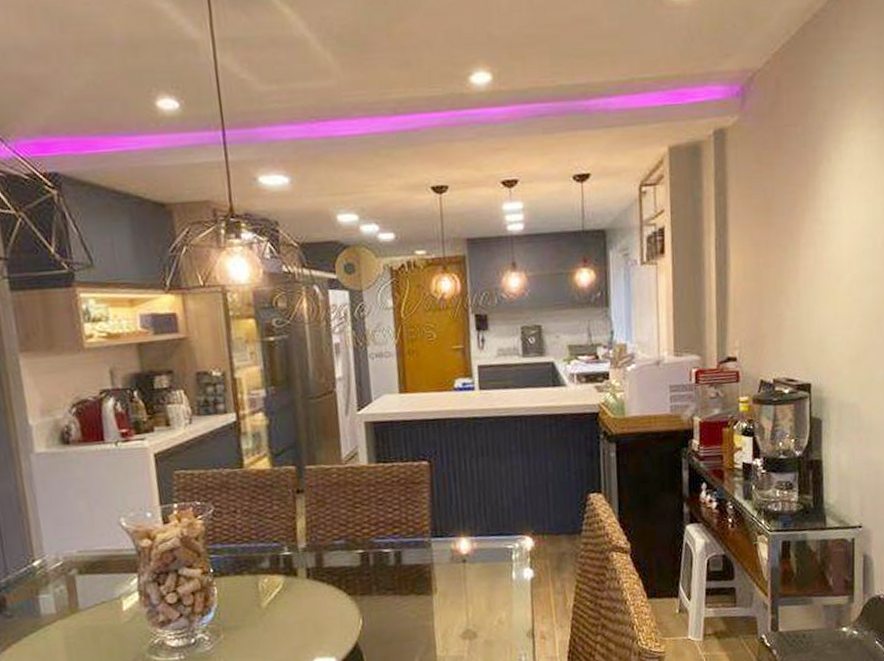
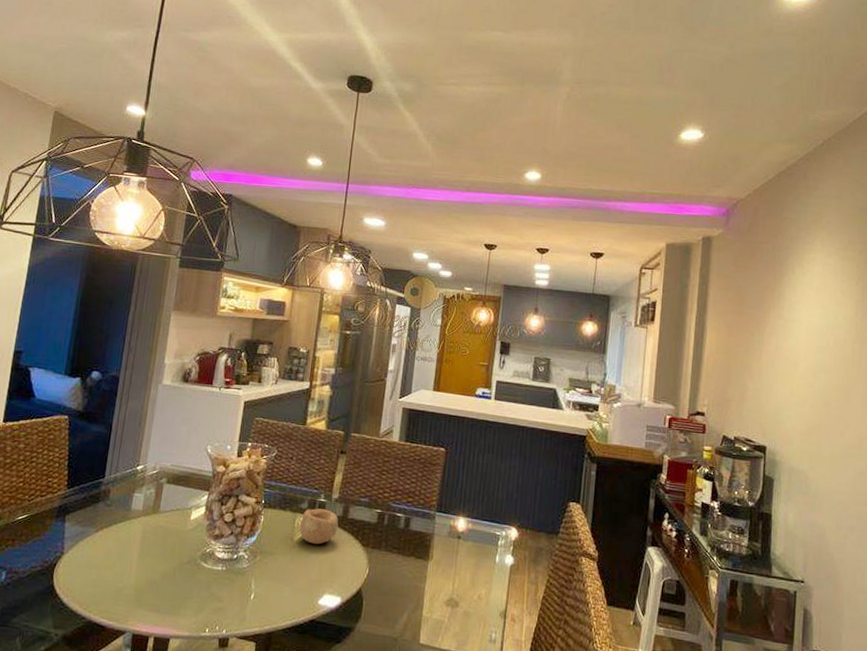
bowl: none [265,563,314,606] -> present [299,508,338,544]

